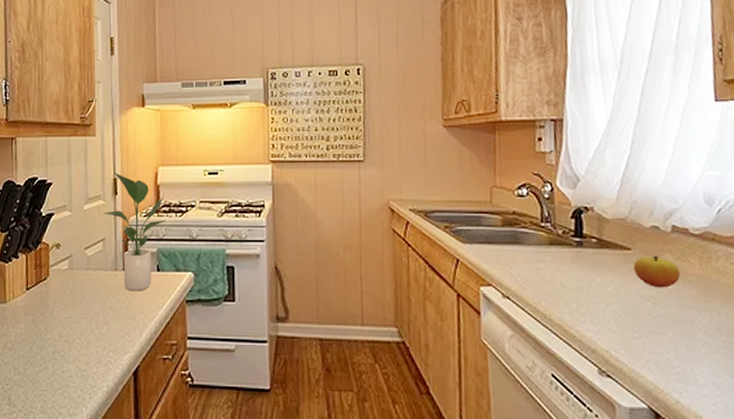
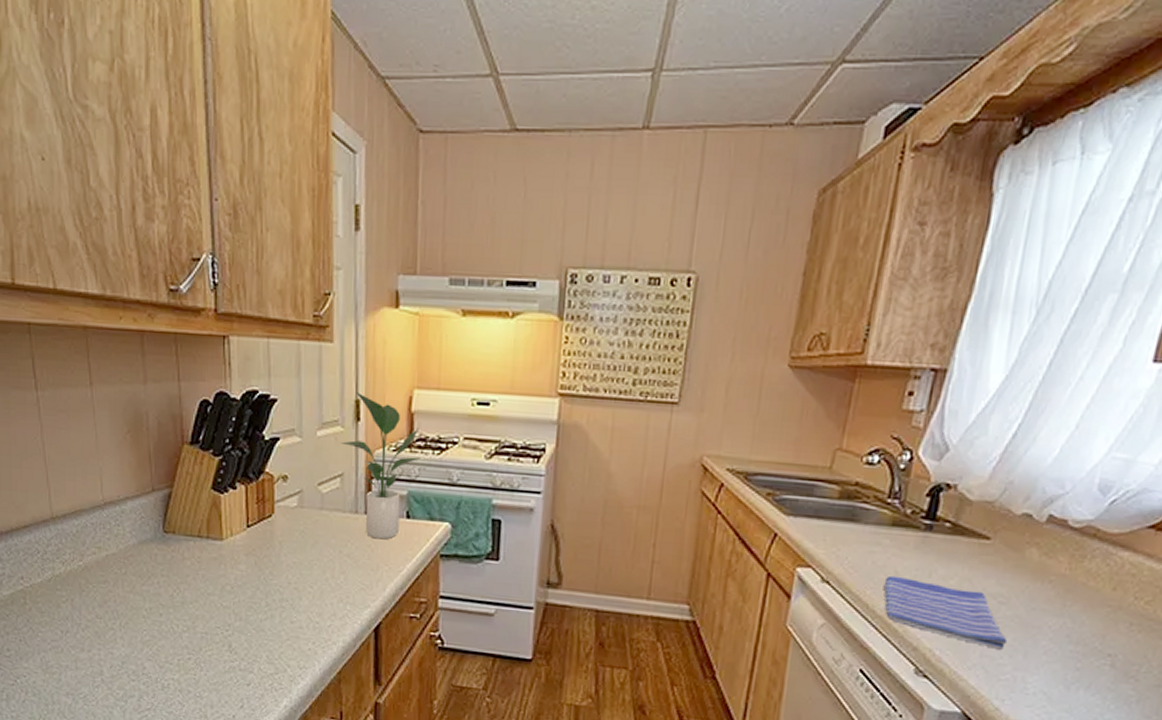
dish towel: none [554,287,670,347] -> present [884,575,1008,651]
apple: present [633,256,681,288] -> none [986,548,1043,587]

